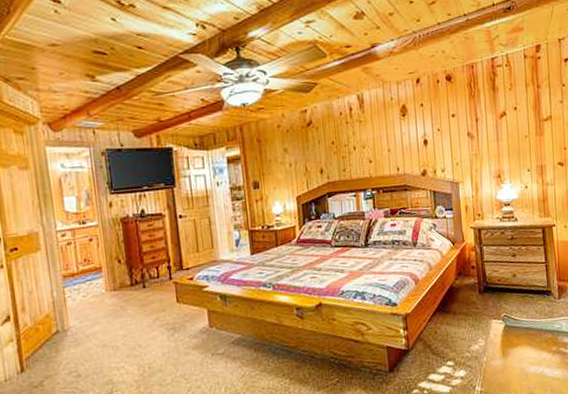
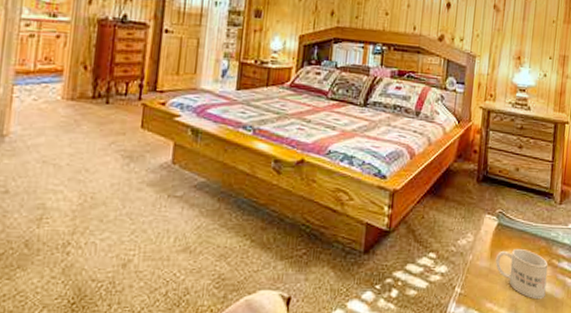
mug: none [507,343,558,385] -> present [495,248,548,300]

